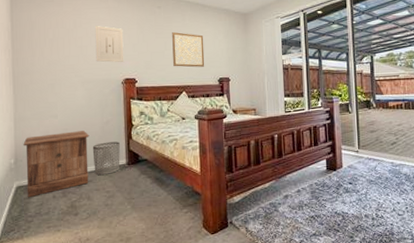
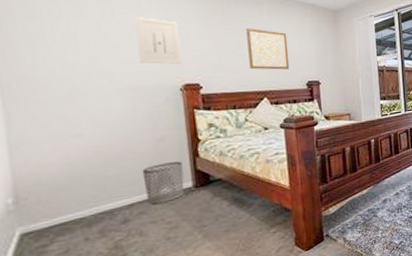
nightstand: present [23,131,90,198] -> none [27,151,140,246]

